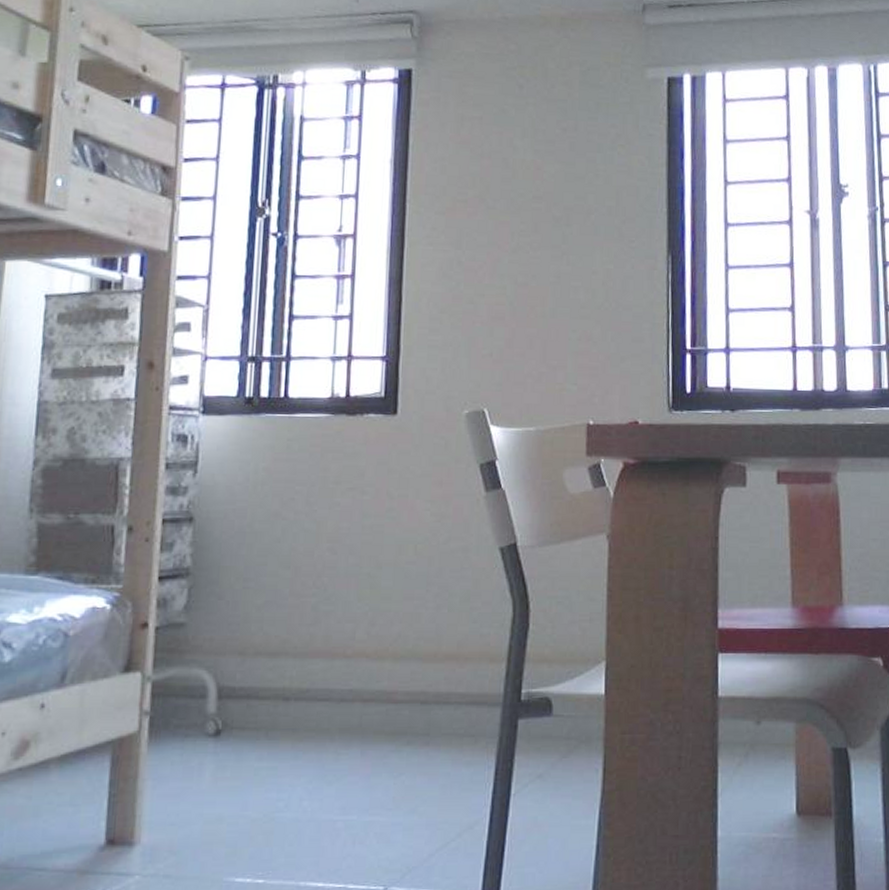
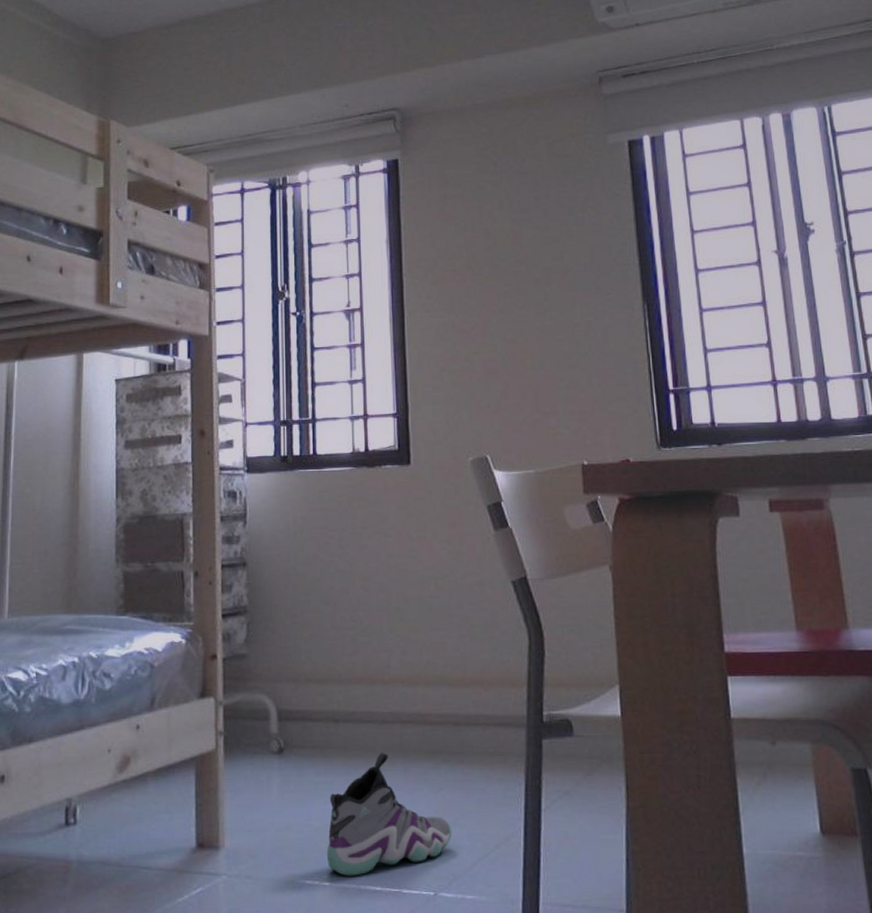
sneaker: none [262,733,410,872] -> present [326,752,452,876]

